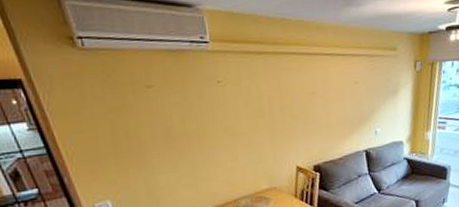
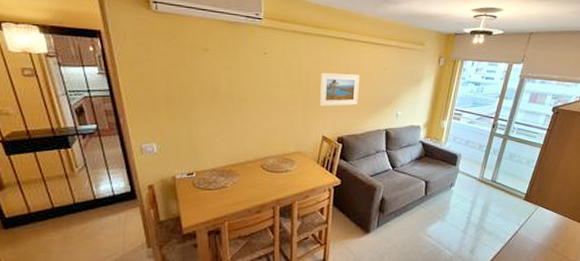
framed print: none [285,92,331,134] -> present [320,72,360,107]

